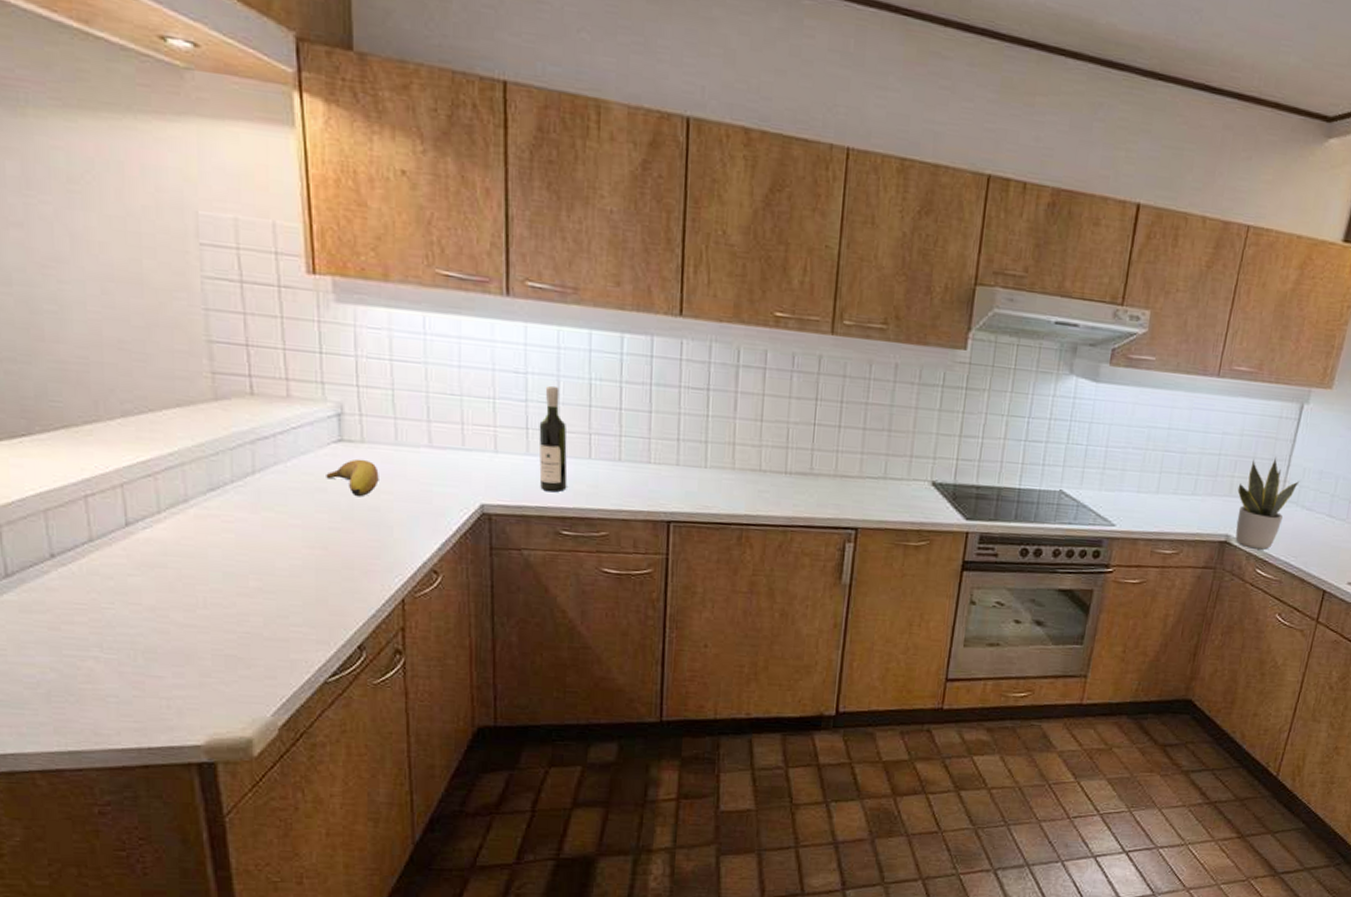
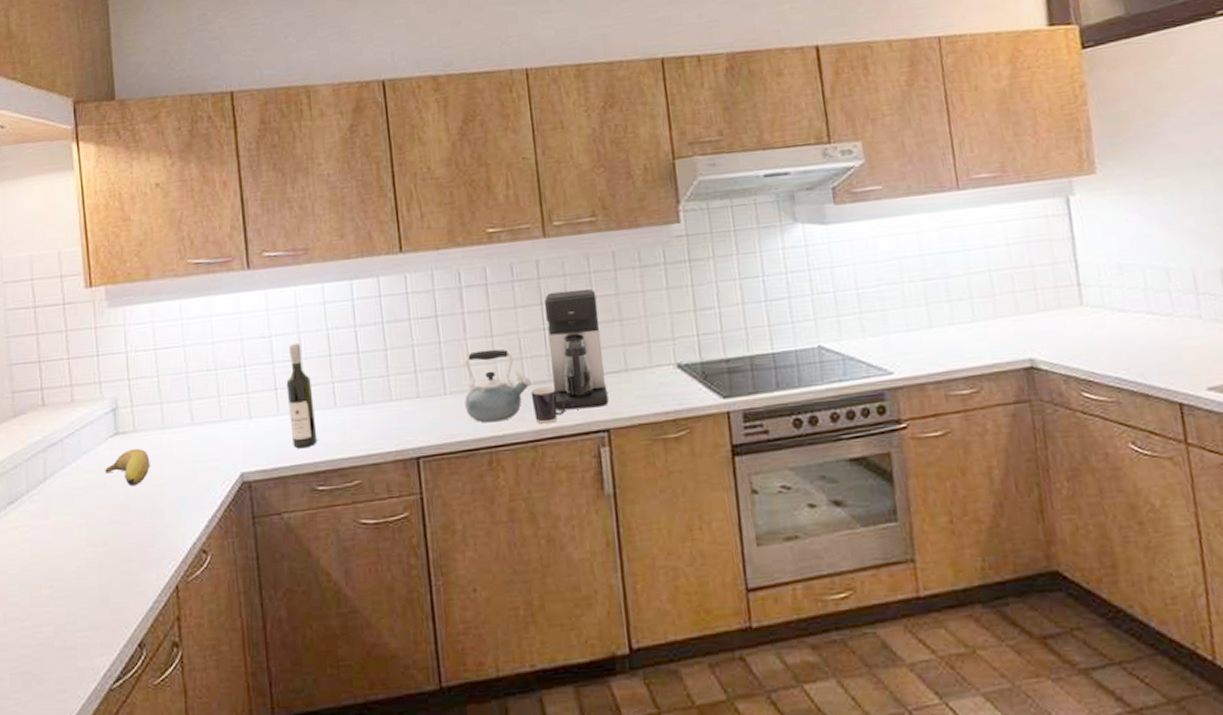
kettle: none [723,432,792,503] -> present [464,349,531,423]
mug: none [789,478,822,513] -> present [530,387,566,424]
coffee maker: none [811,390,872,507] -> present [544,288,609,411]
potted plant: present [1235,456,1300,550] -> none [1024,259,1098,369]

